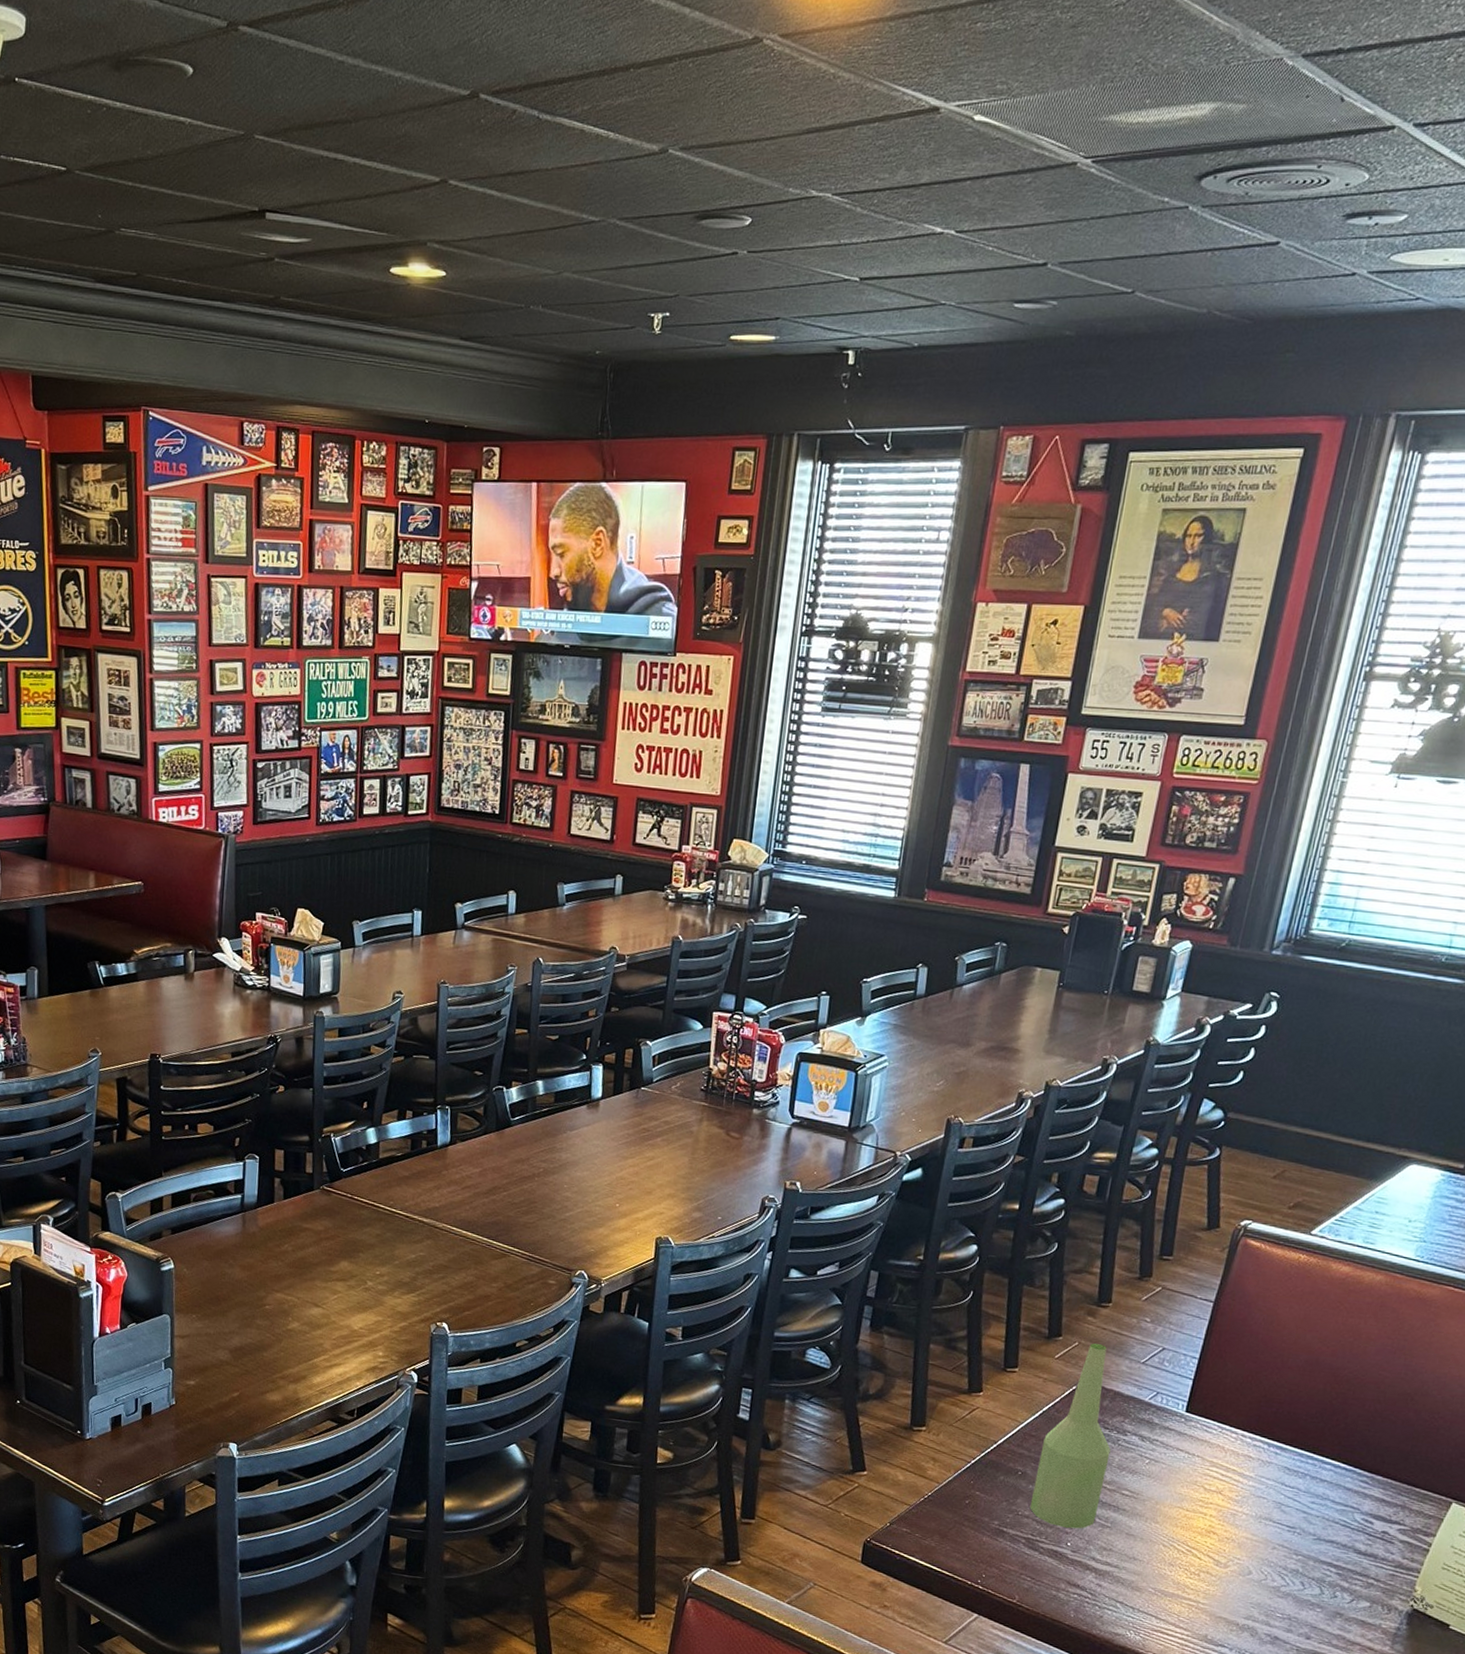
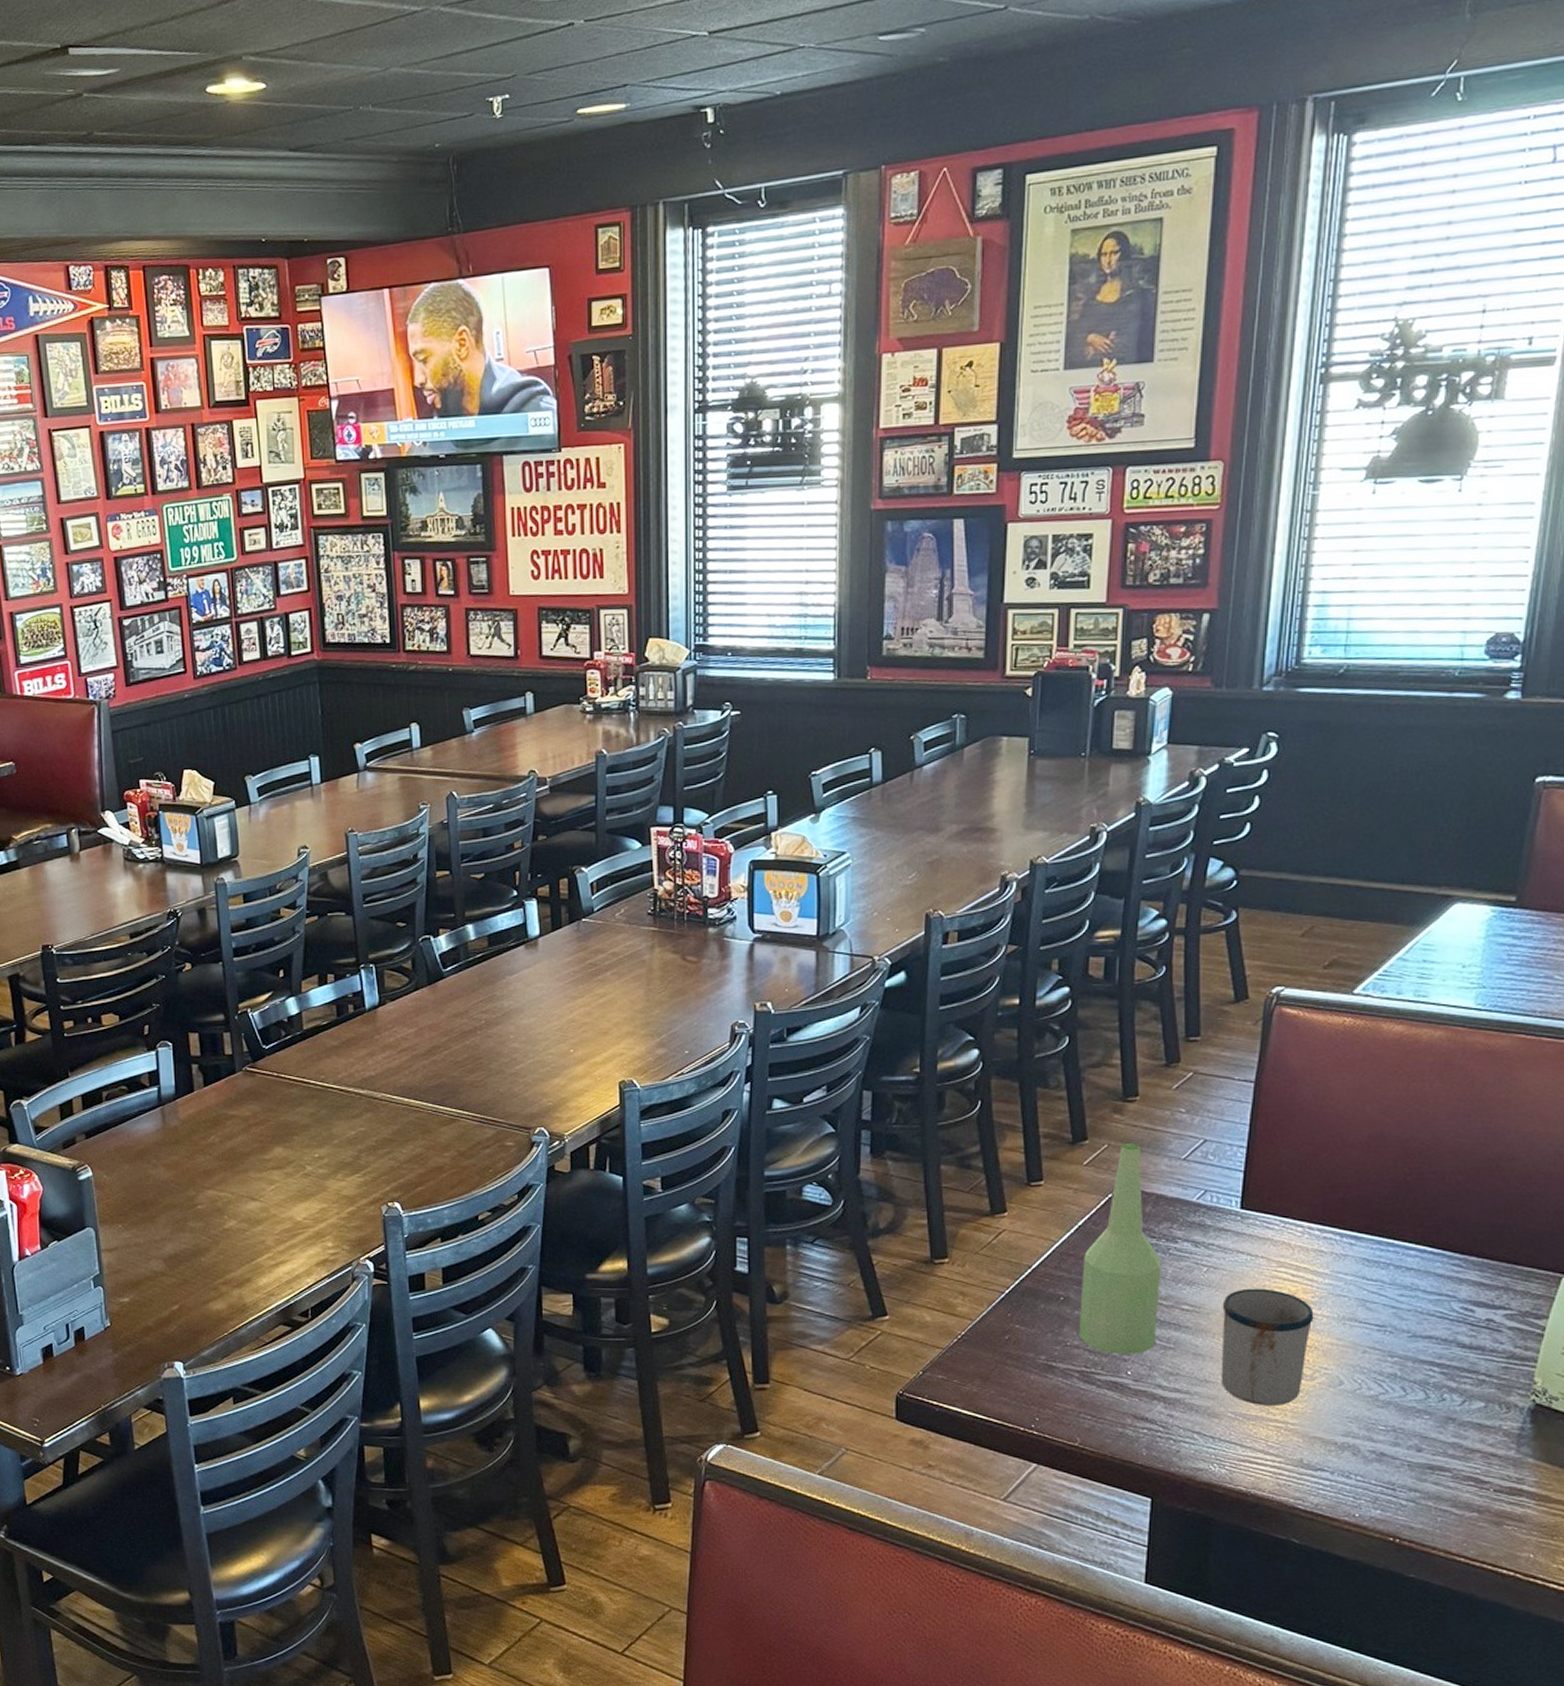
mug: none [1146,1482,1236,1587] -> present [1220,1288,1314,1406]

